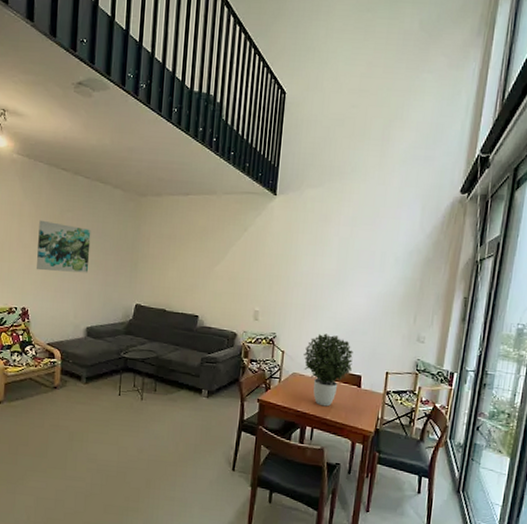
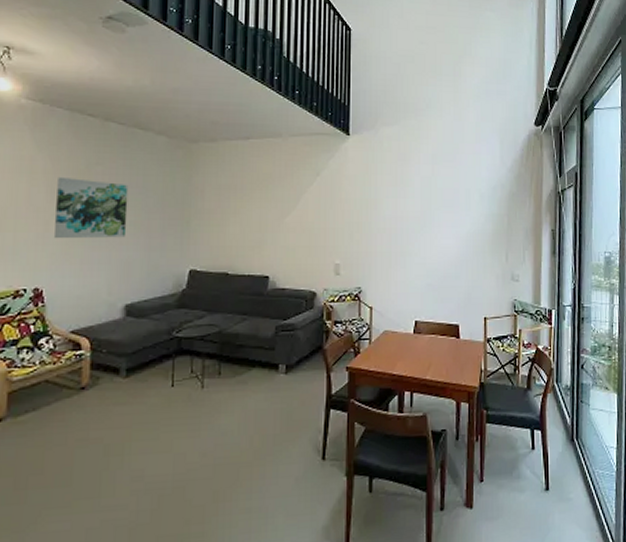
potted plant: present [304,333,353,407] -> none [394,282,448,365]

